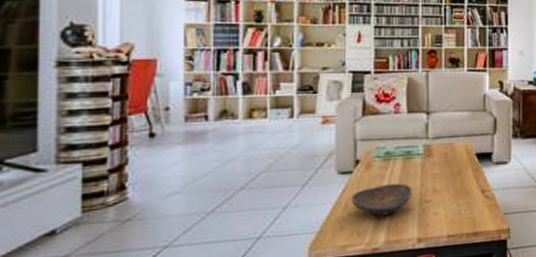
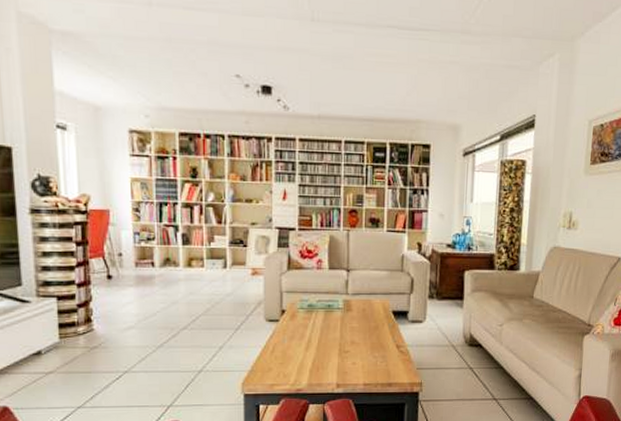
decorative bowl: present [351,183,413,216] -> none [278,333,333,361]

